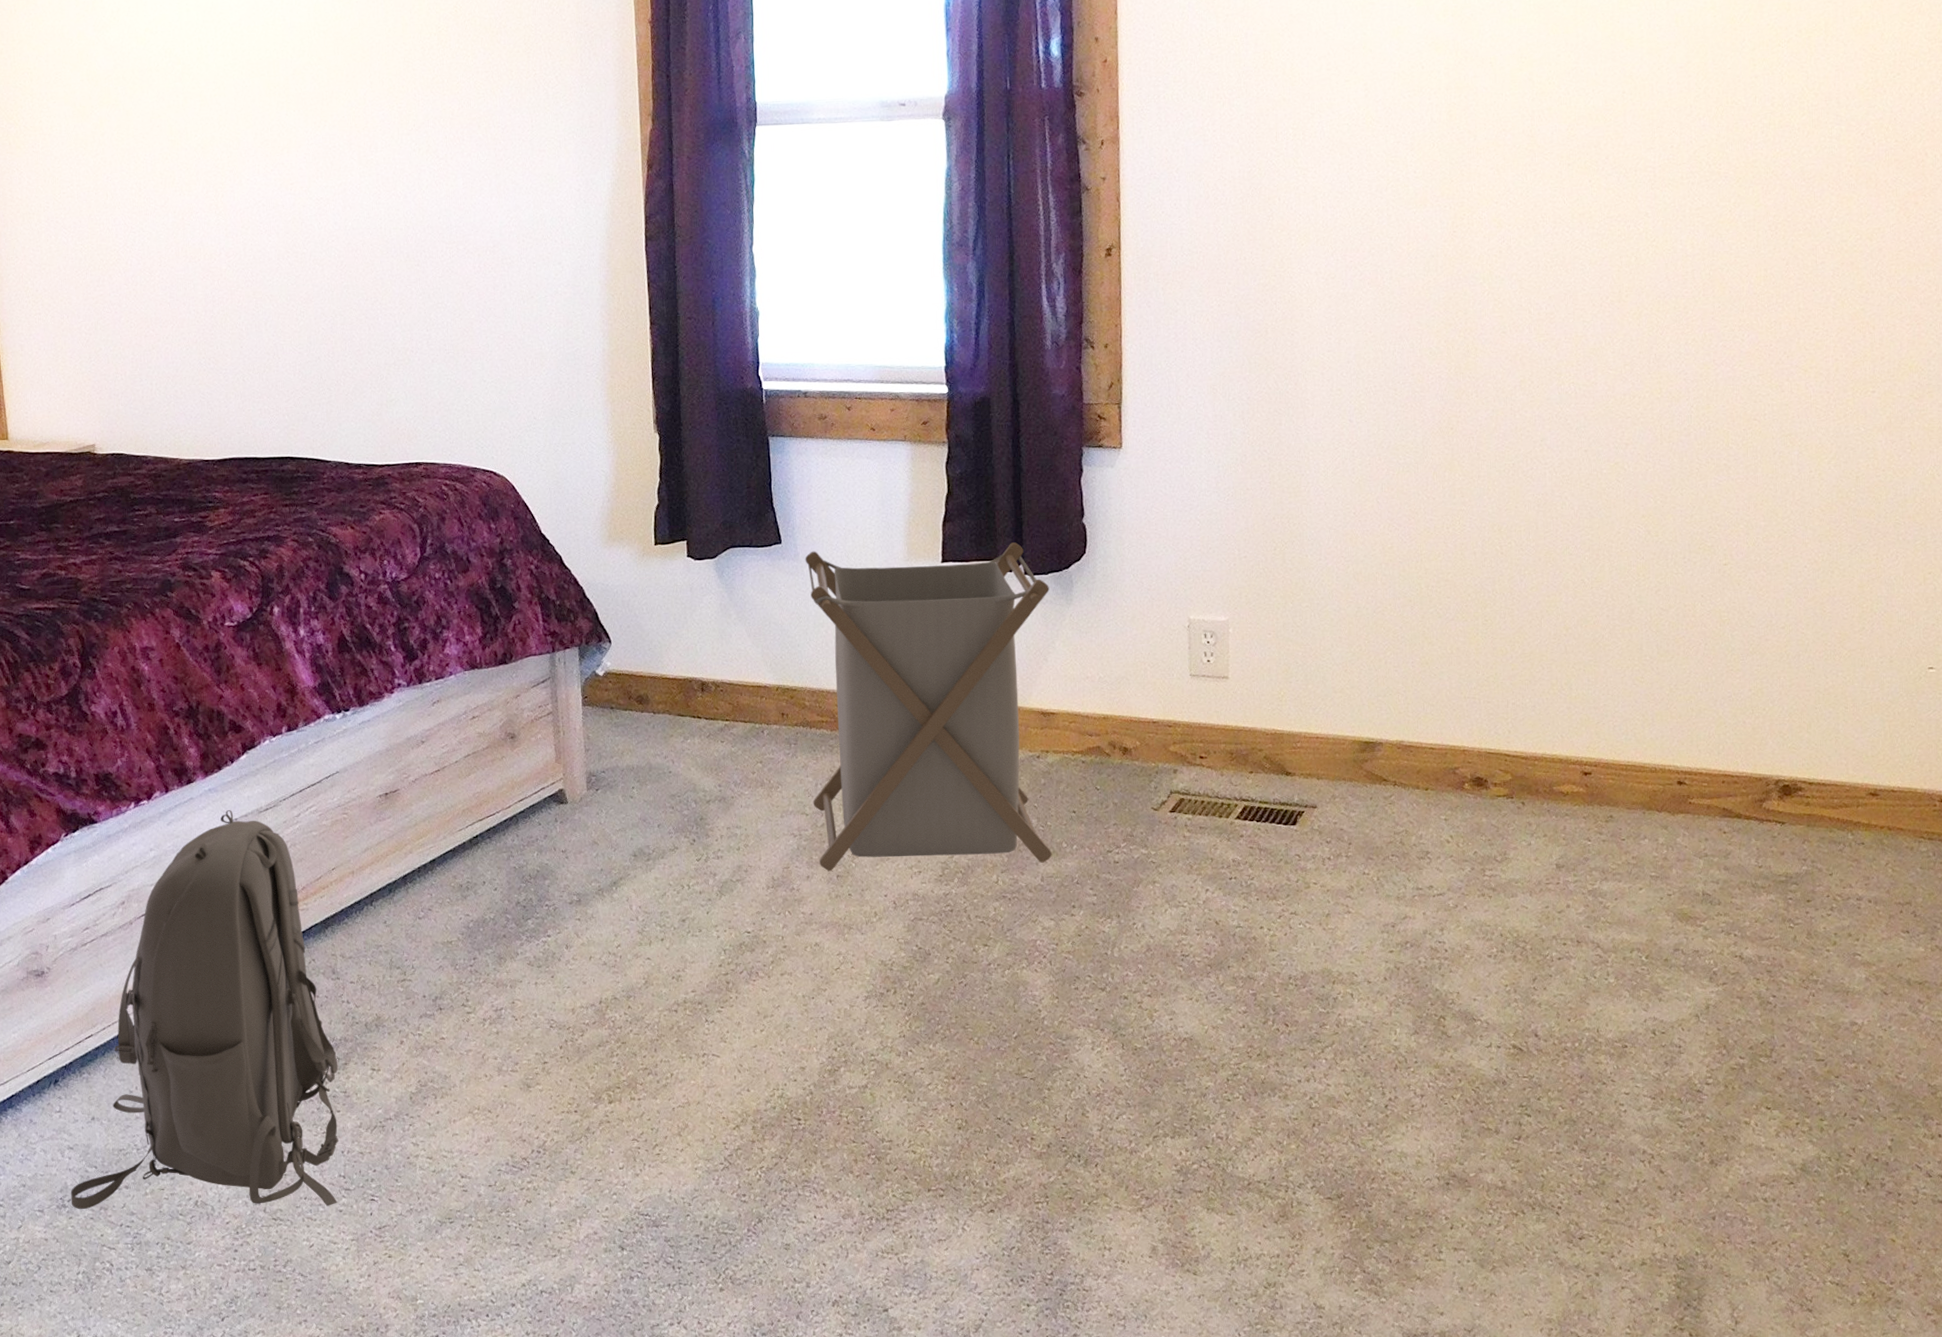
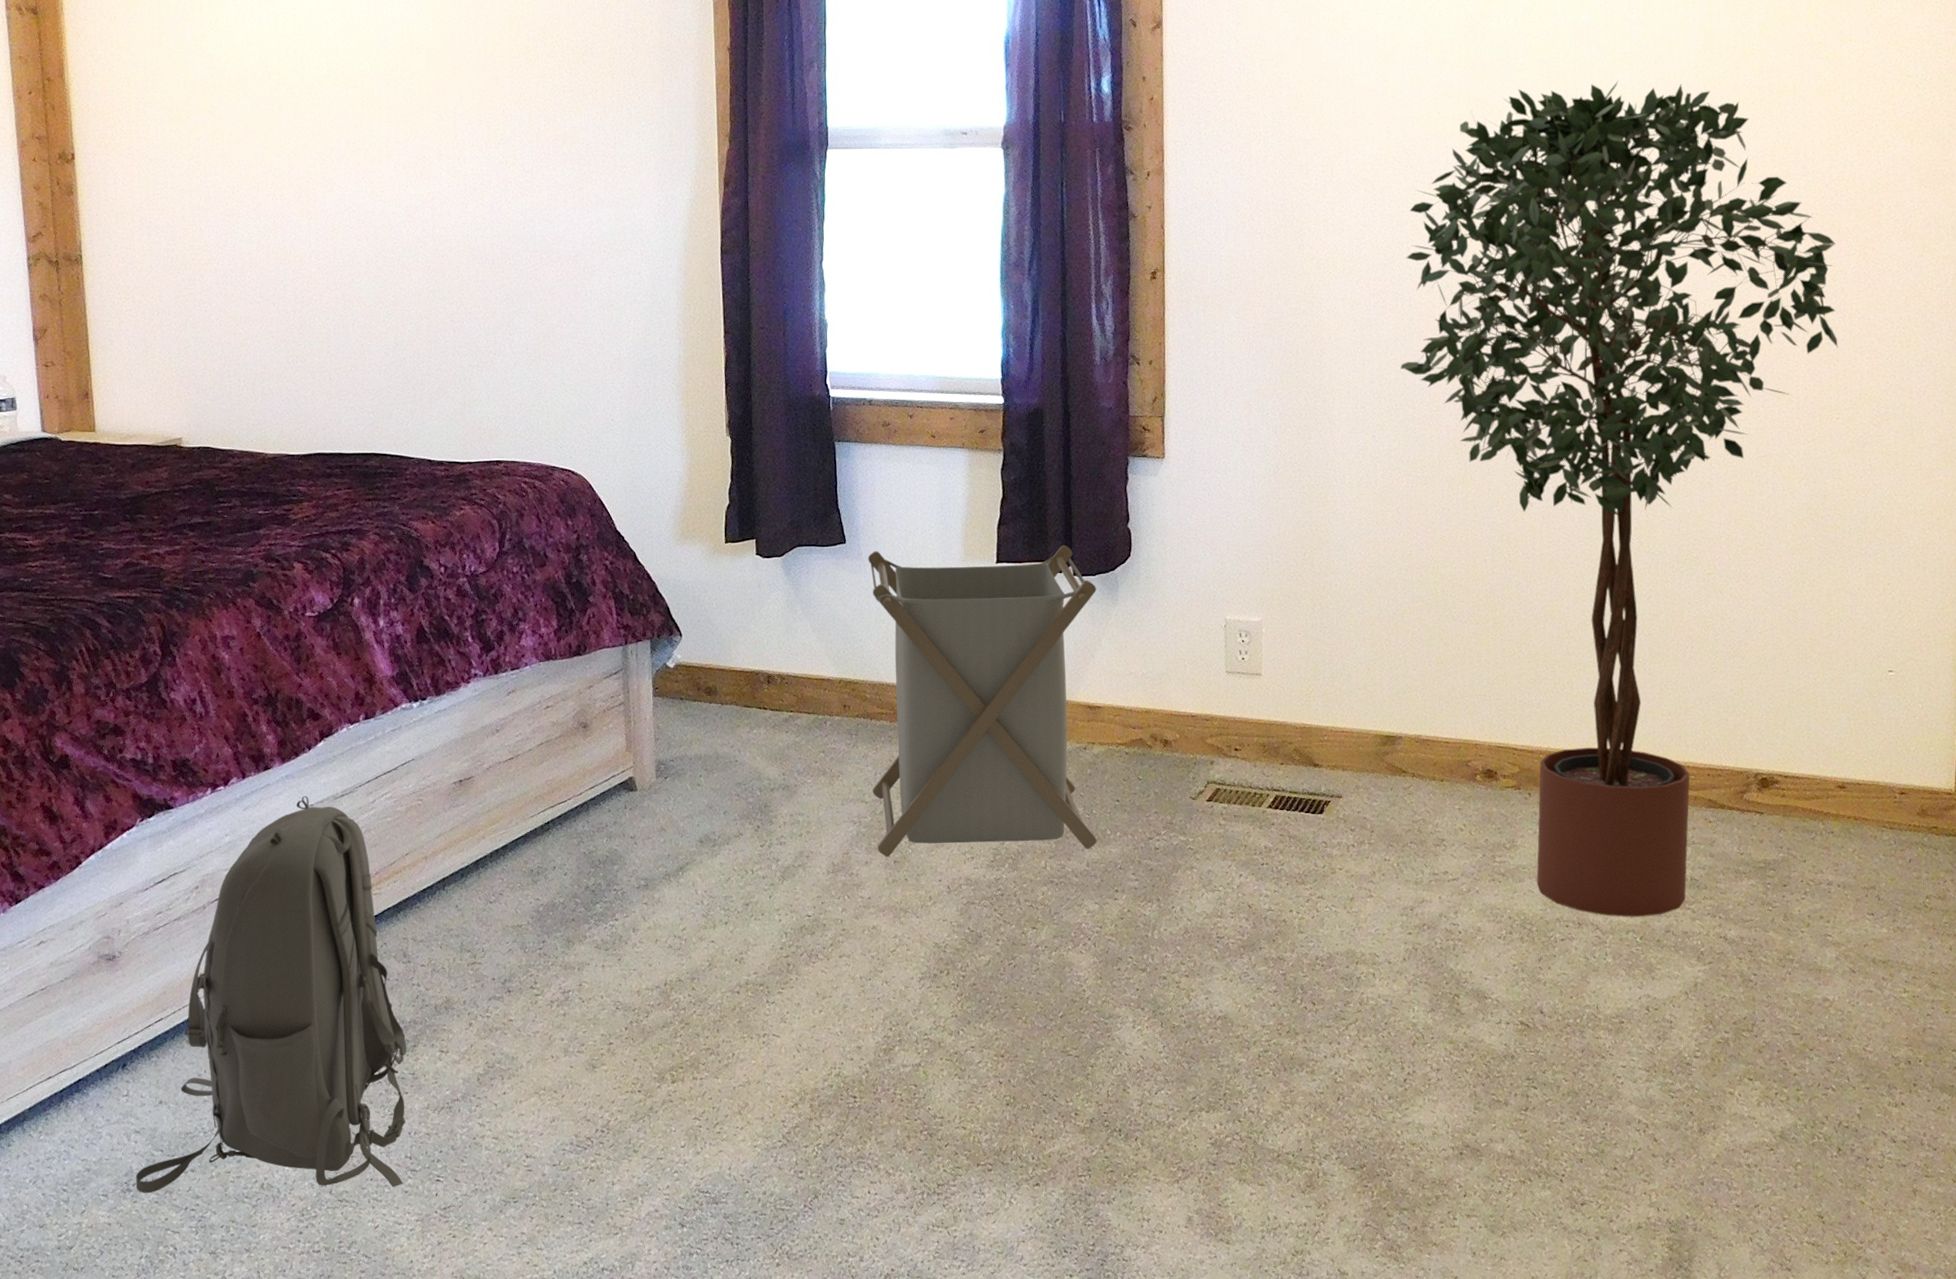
potted tree: none [1380,24,1874,934] -> present [1400,80,1838,917]

